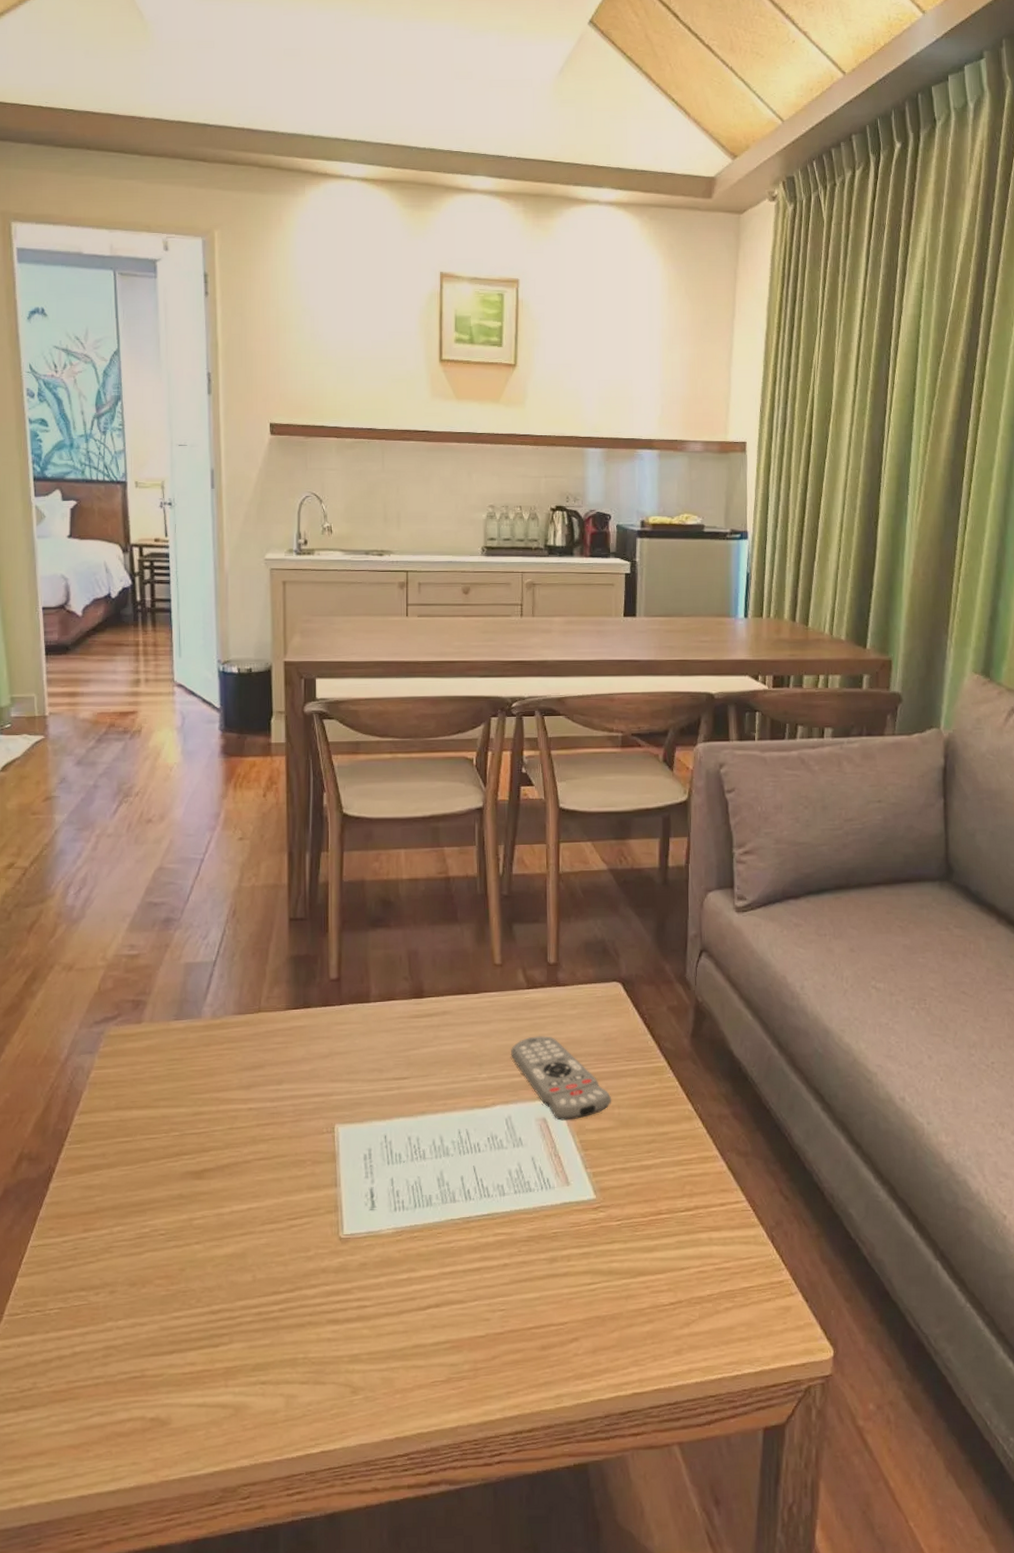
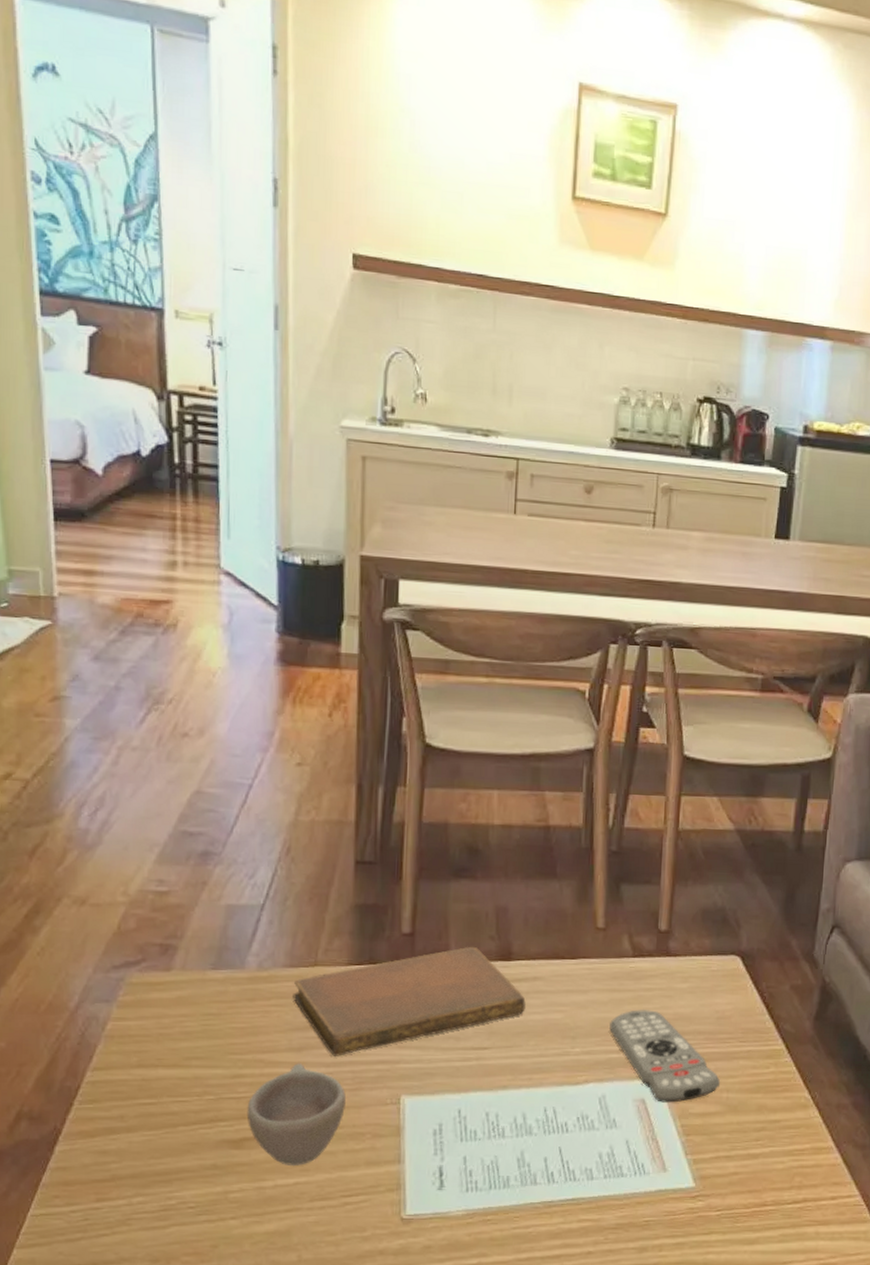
cup: none [206,1099,289,1194] -> present [246,1063,347,1167]
notebook: none [241,987,437,1092] -> present [293,946,526,1056]

